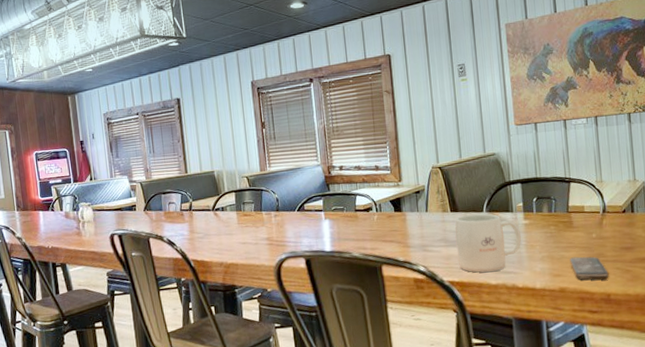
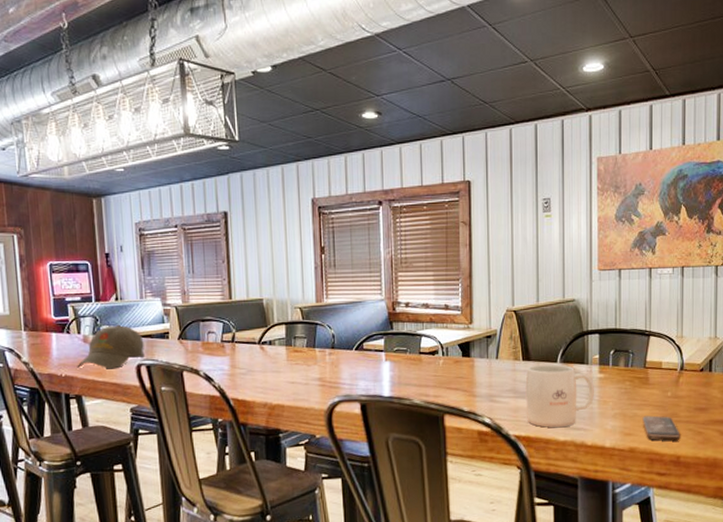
baseball cap: none [61,200,117,240] -> present [77,324,145,369]

